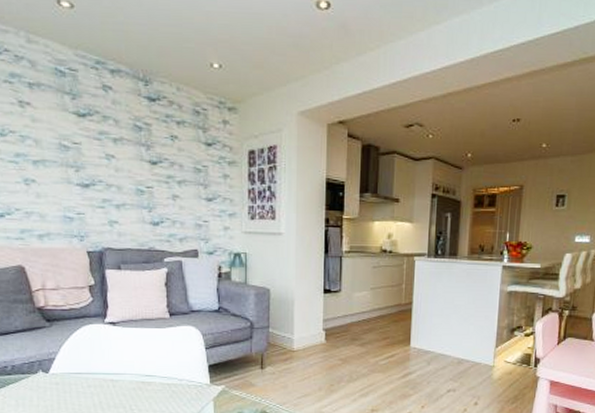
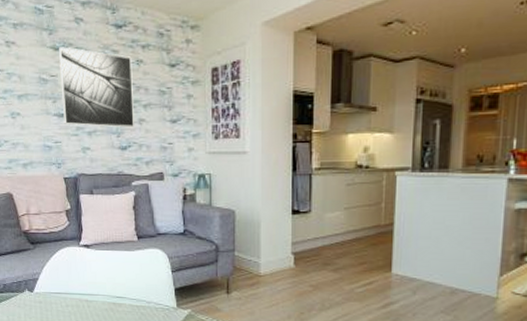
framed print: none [83,114,167,203] -> present [59,47,134,128]

